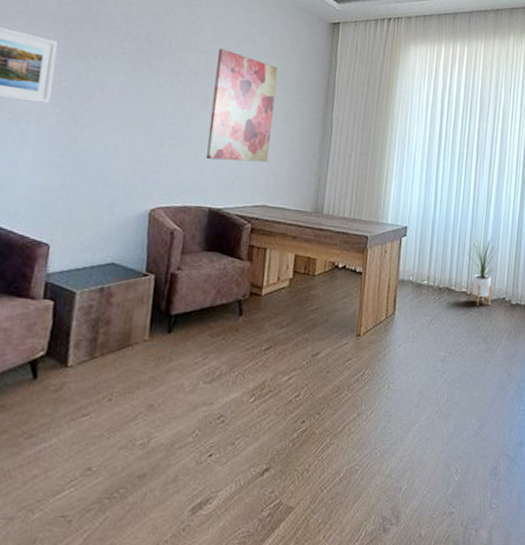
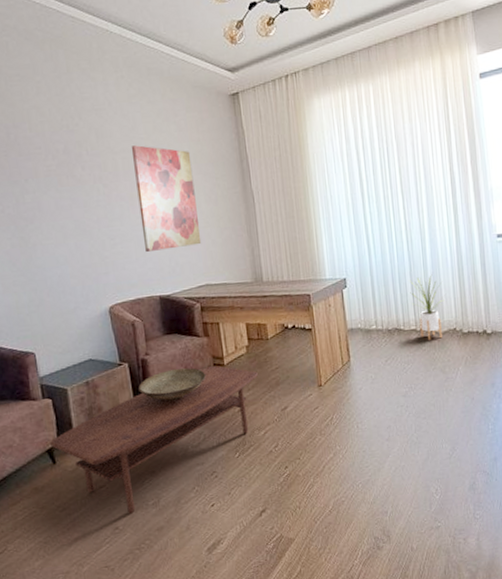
coffee table: none [35,294,297,453] -> present [49,366,259,514]
decorative bowl: none [159,290,239,326] -> present [138,368,206,401]

